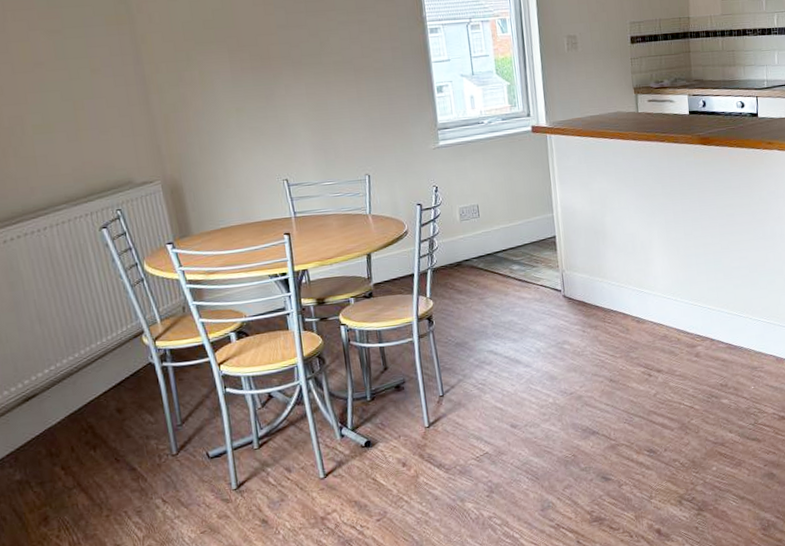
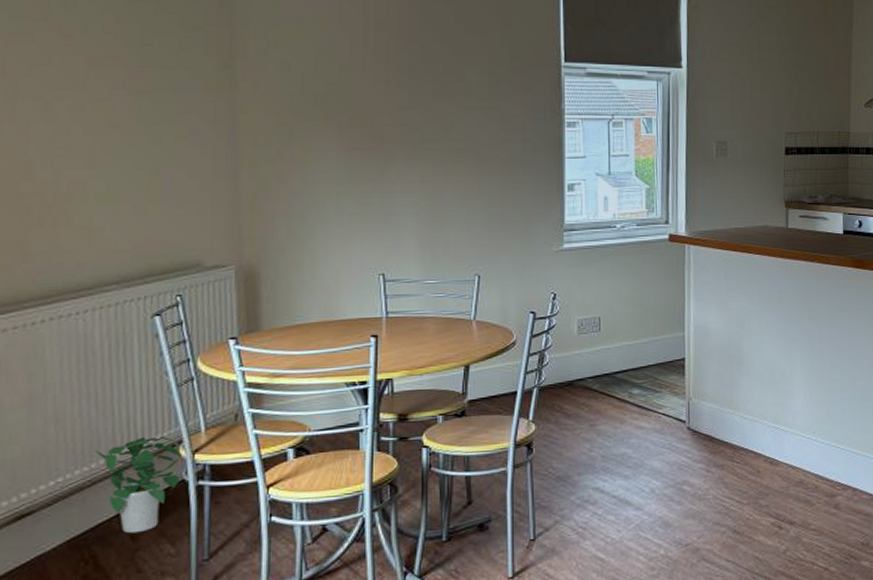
potted plant: none [75,328,147,408] -> present [95,436,183,534]

